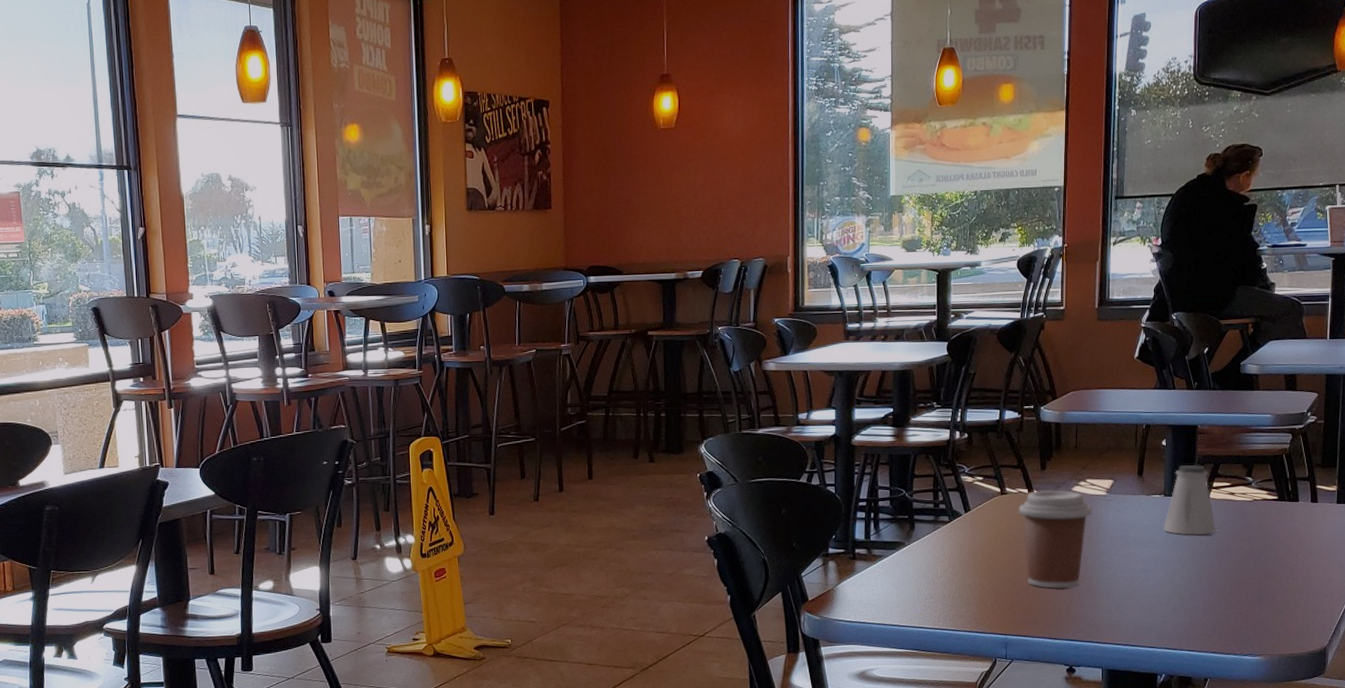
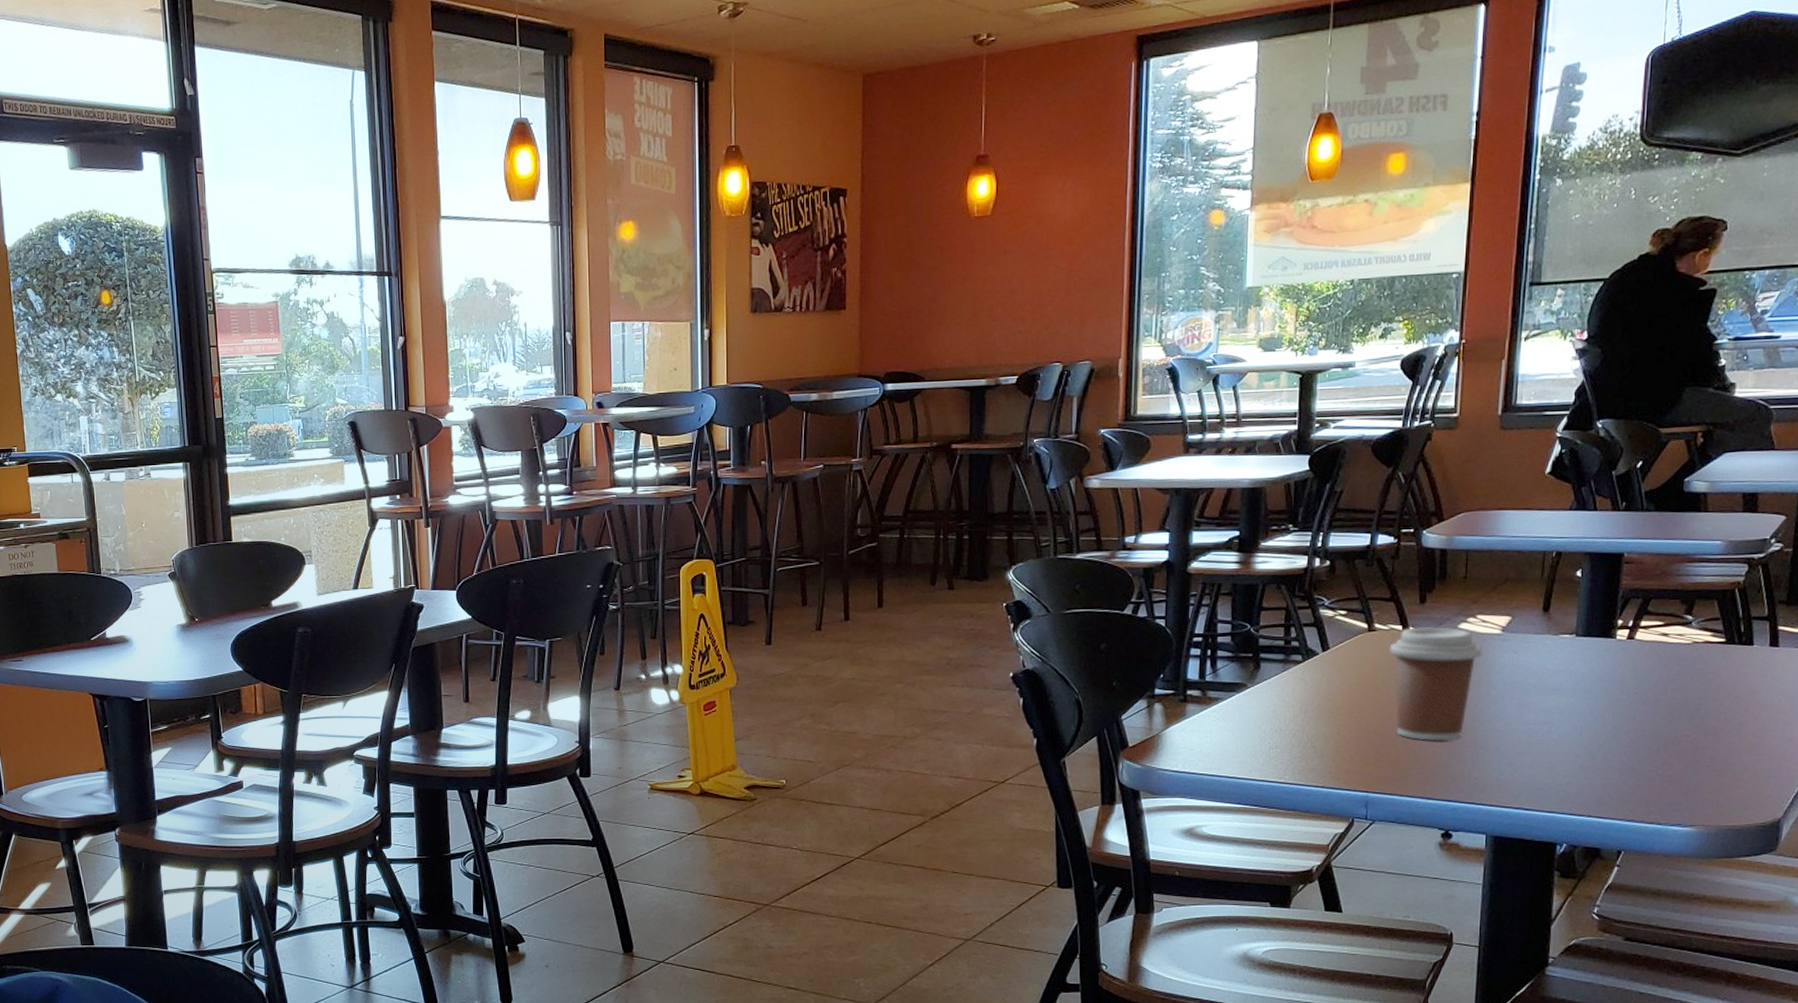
saltshaker: present [1162,465,1216,536] -> none [1572,599,1642,684]

